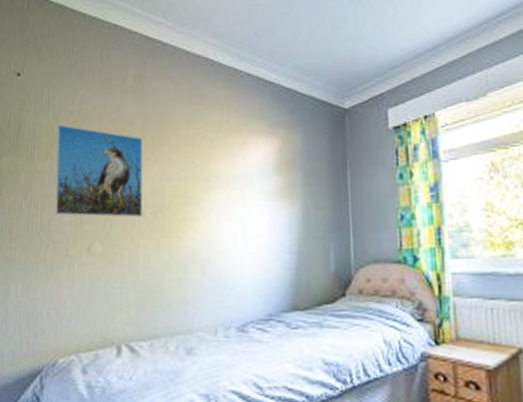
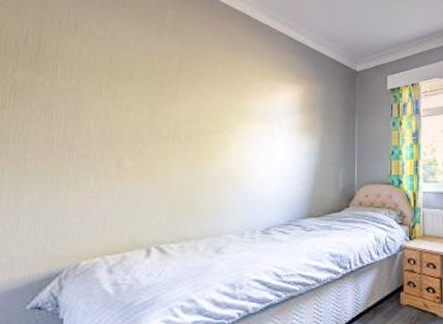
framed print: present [54,125,143,218] -> none [80,49,180,139]

